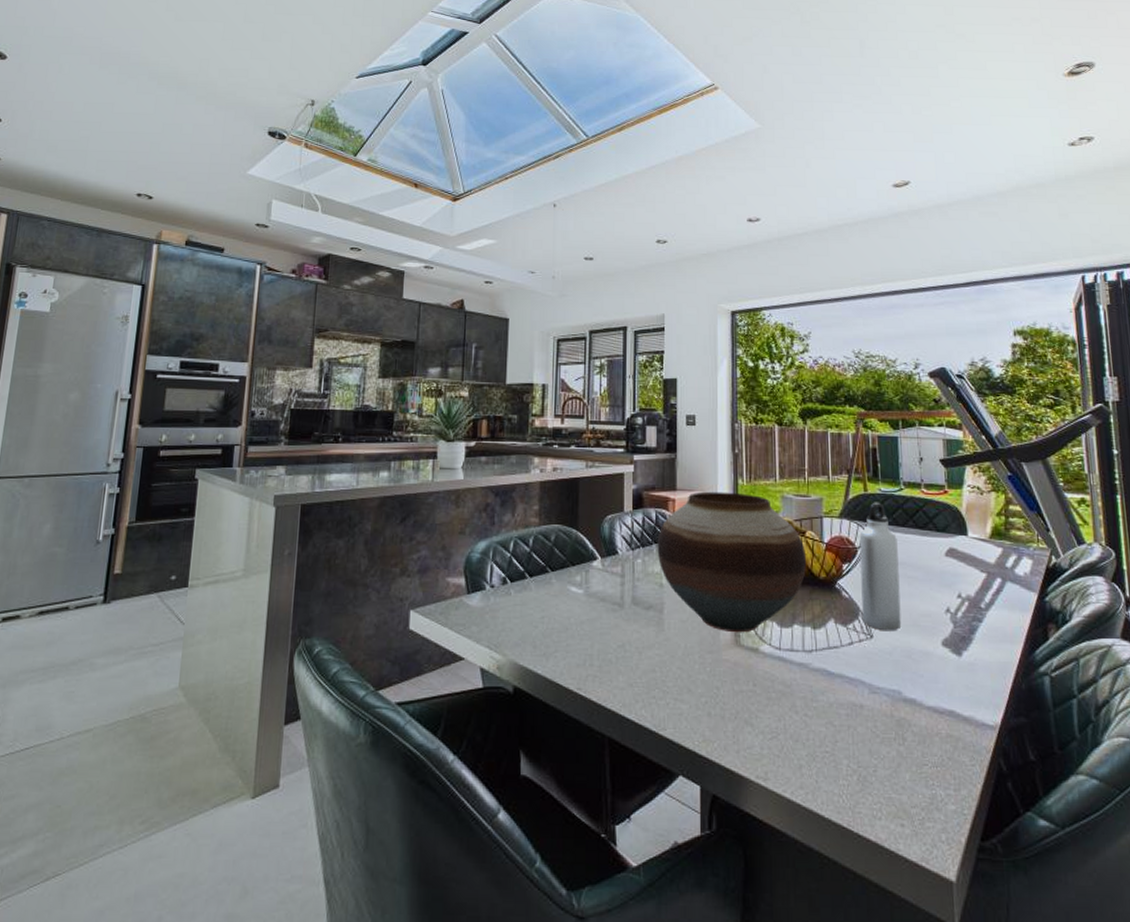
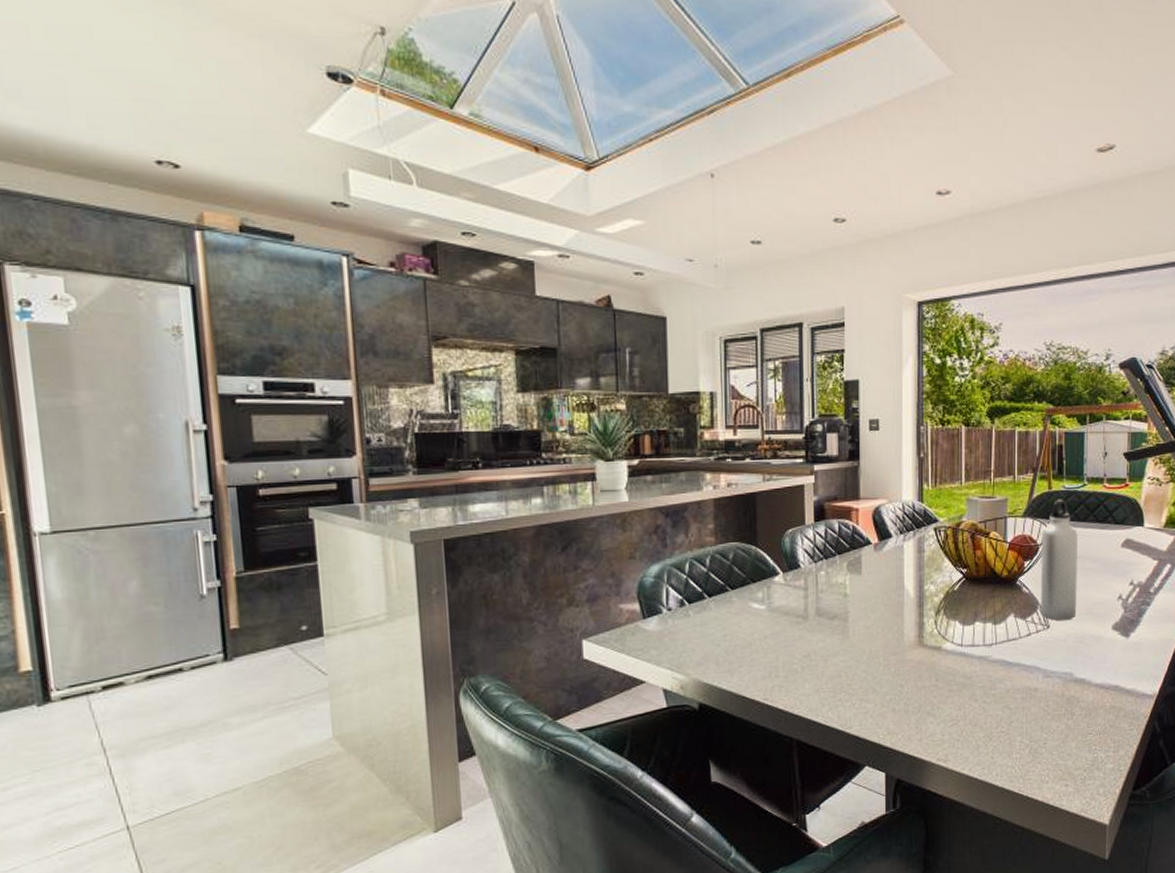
vase: present [657,491,806,633] -> none [840,498,989,635]

